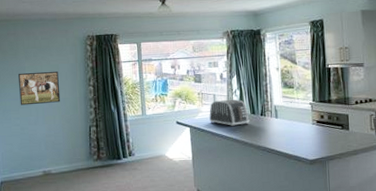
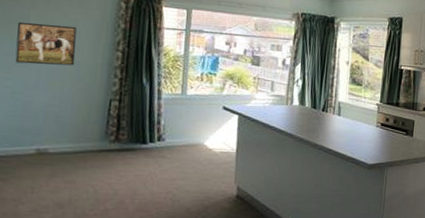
toaster: present [209,99,250,127] -> none [263,88,309,120]

